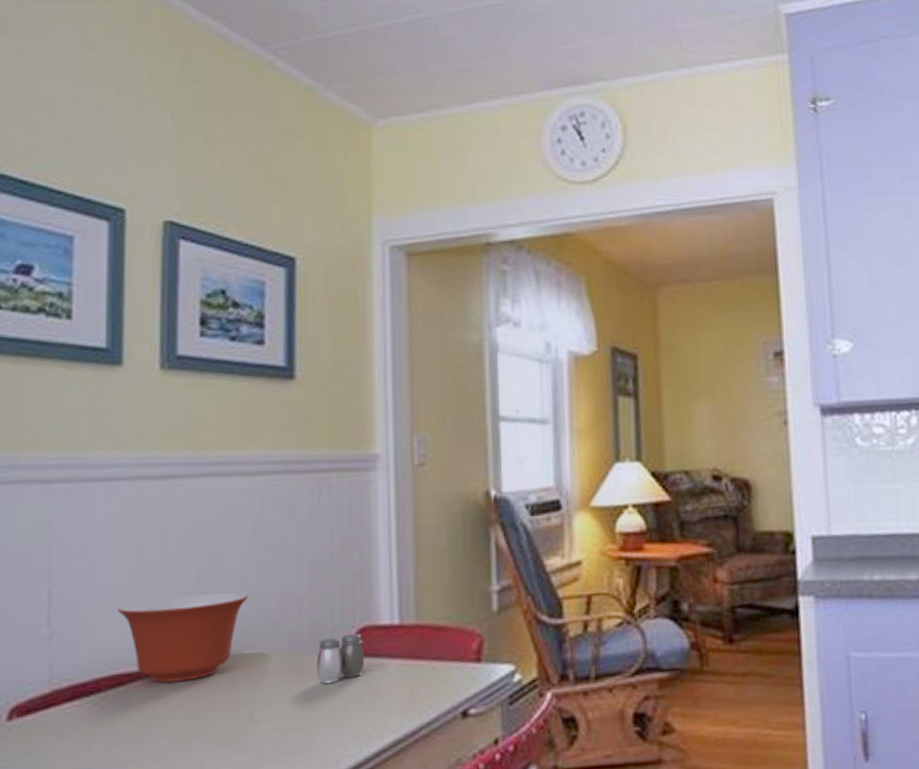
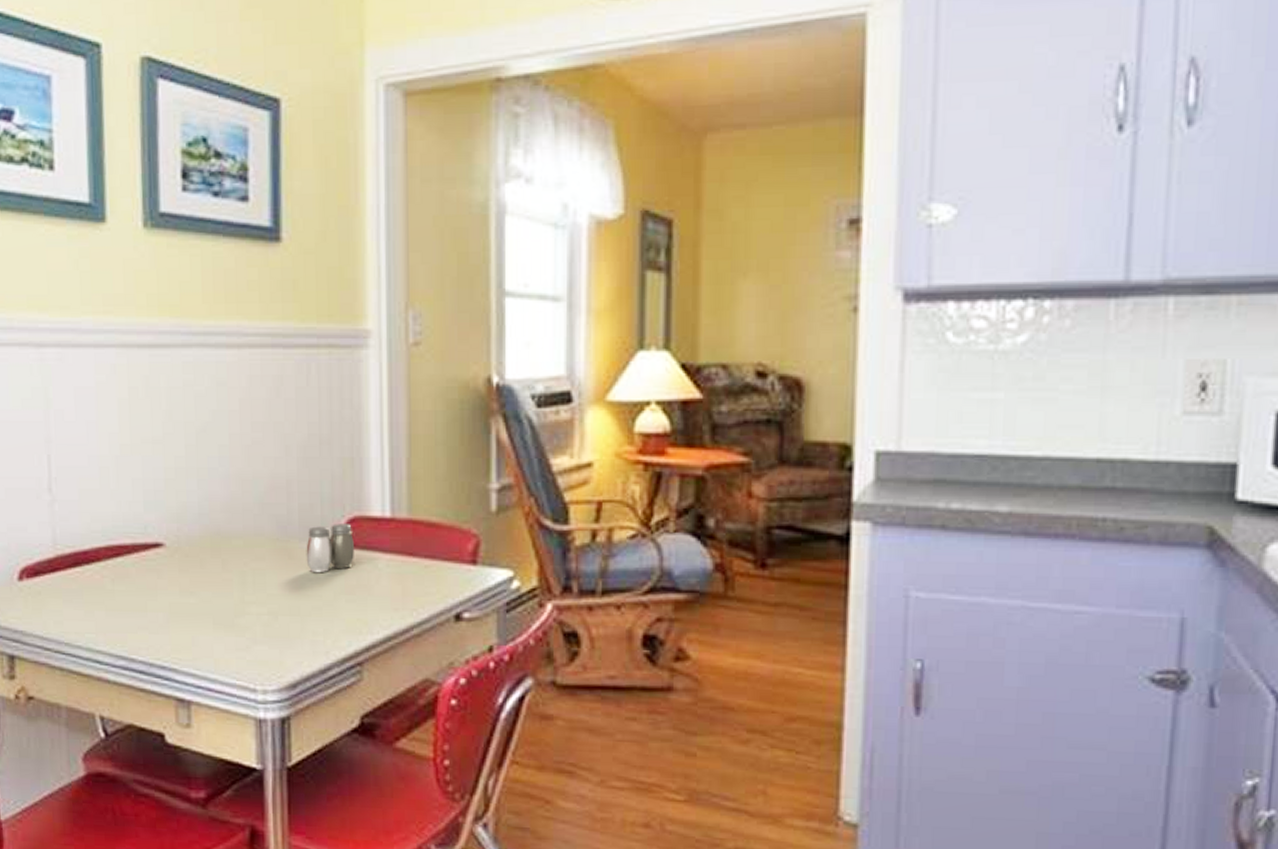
mixing bowl: present [117,592,249,683] -> none [111,470,238,558]

